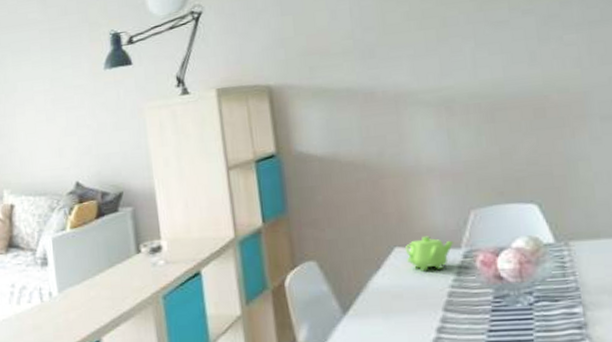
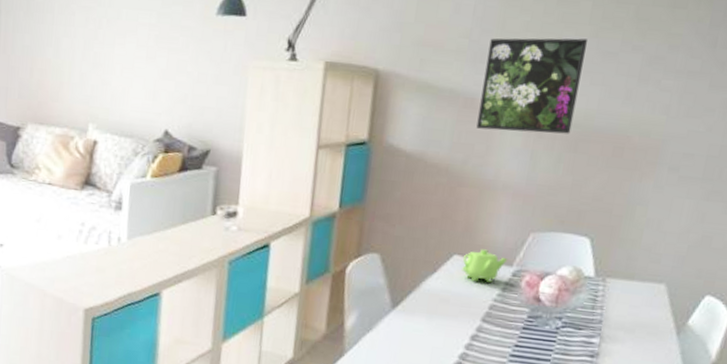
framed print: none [374,14,483,120] -> present [476,38,587,134]

